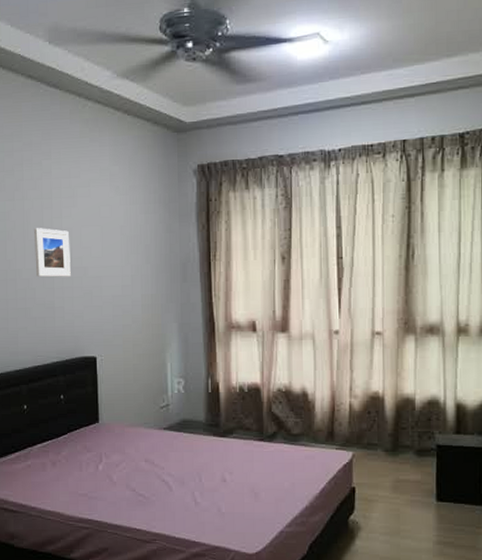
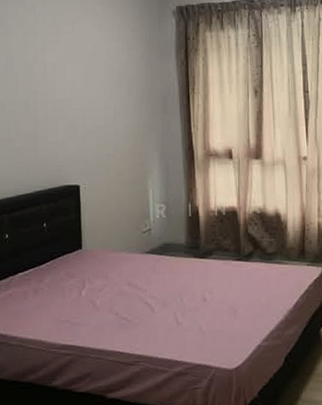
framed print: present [34,228,71,277] -> none [18,62,54,109]

